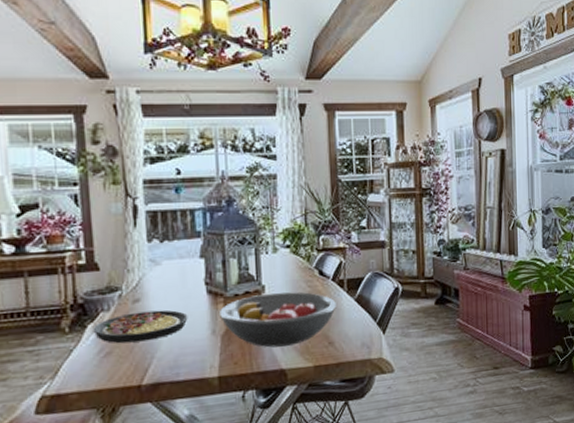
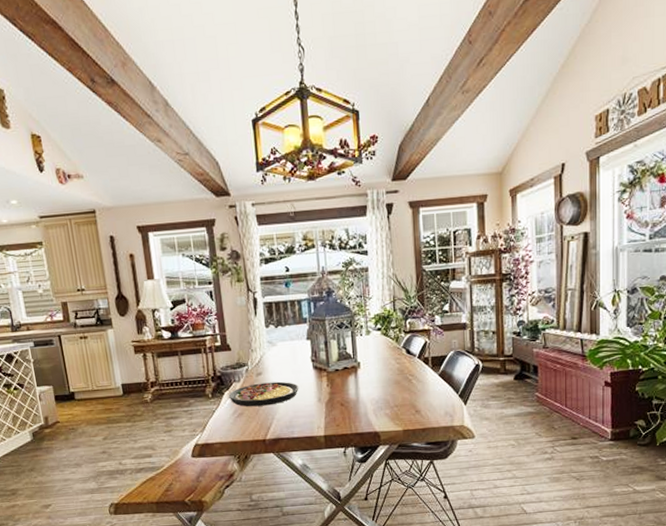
fruit bowl: present [218,291,338,348] -> none [323,367,423,414]

